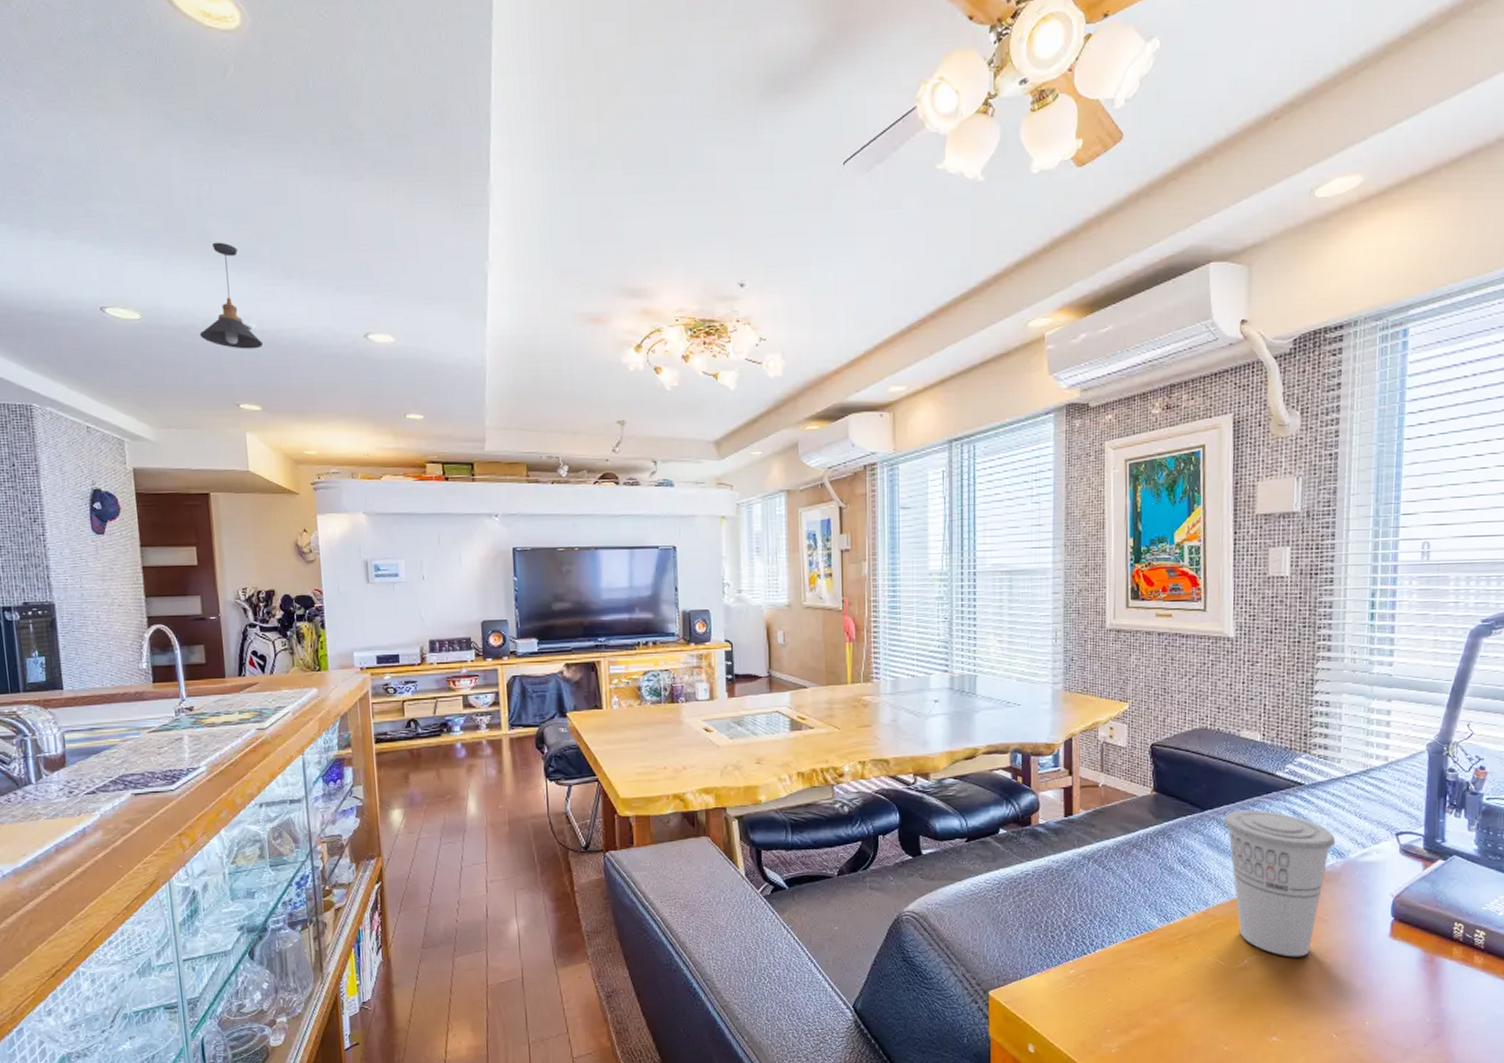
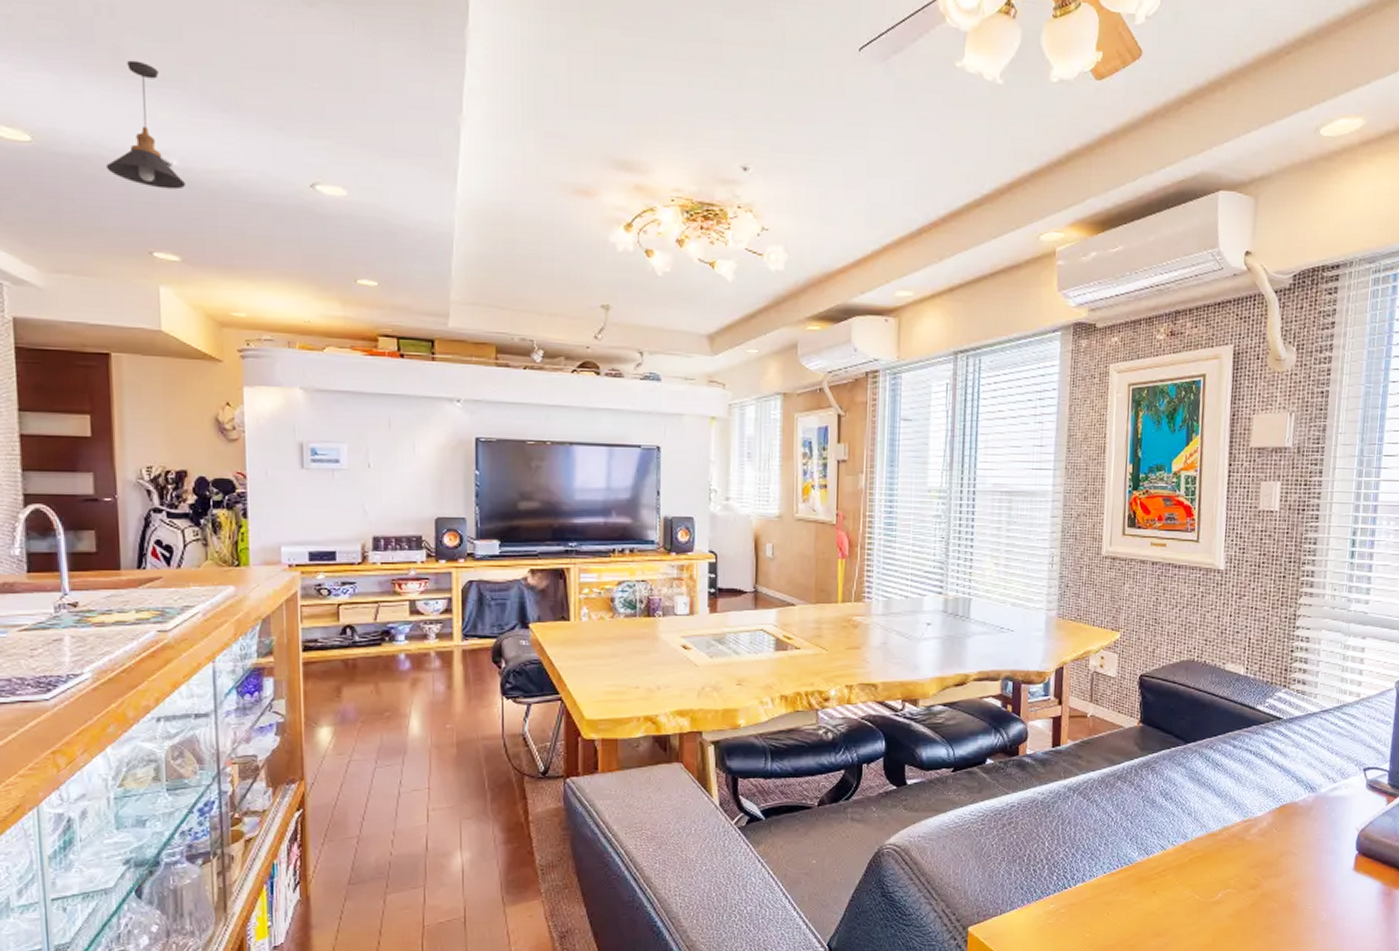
cup: present [1223,810,1336,957] -> none [1205,743,1309,891]

